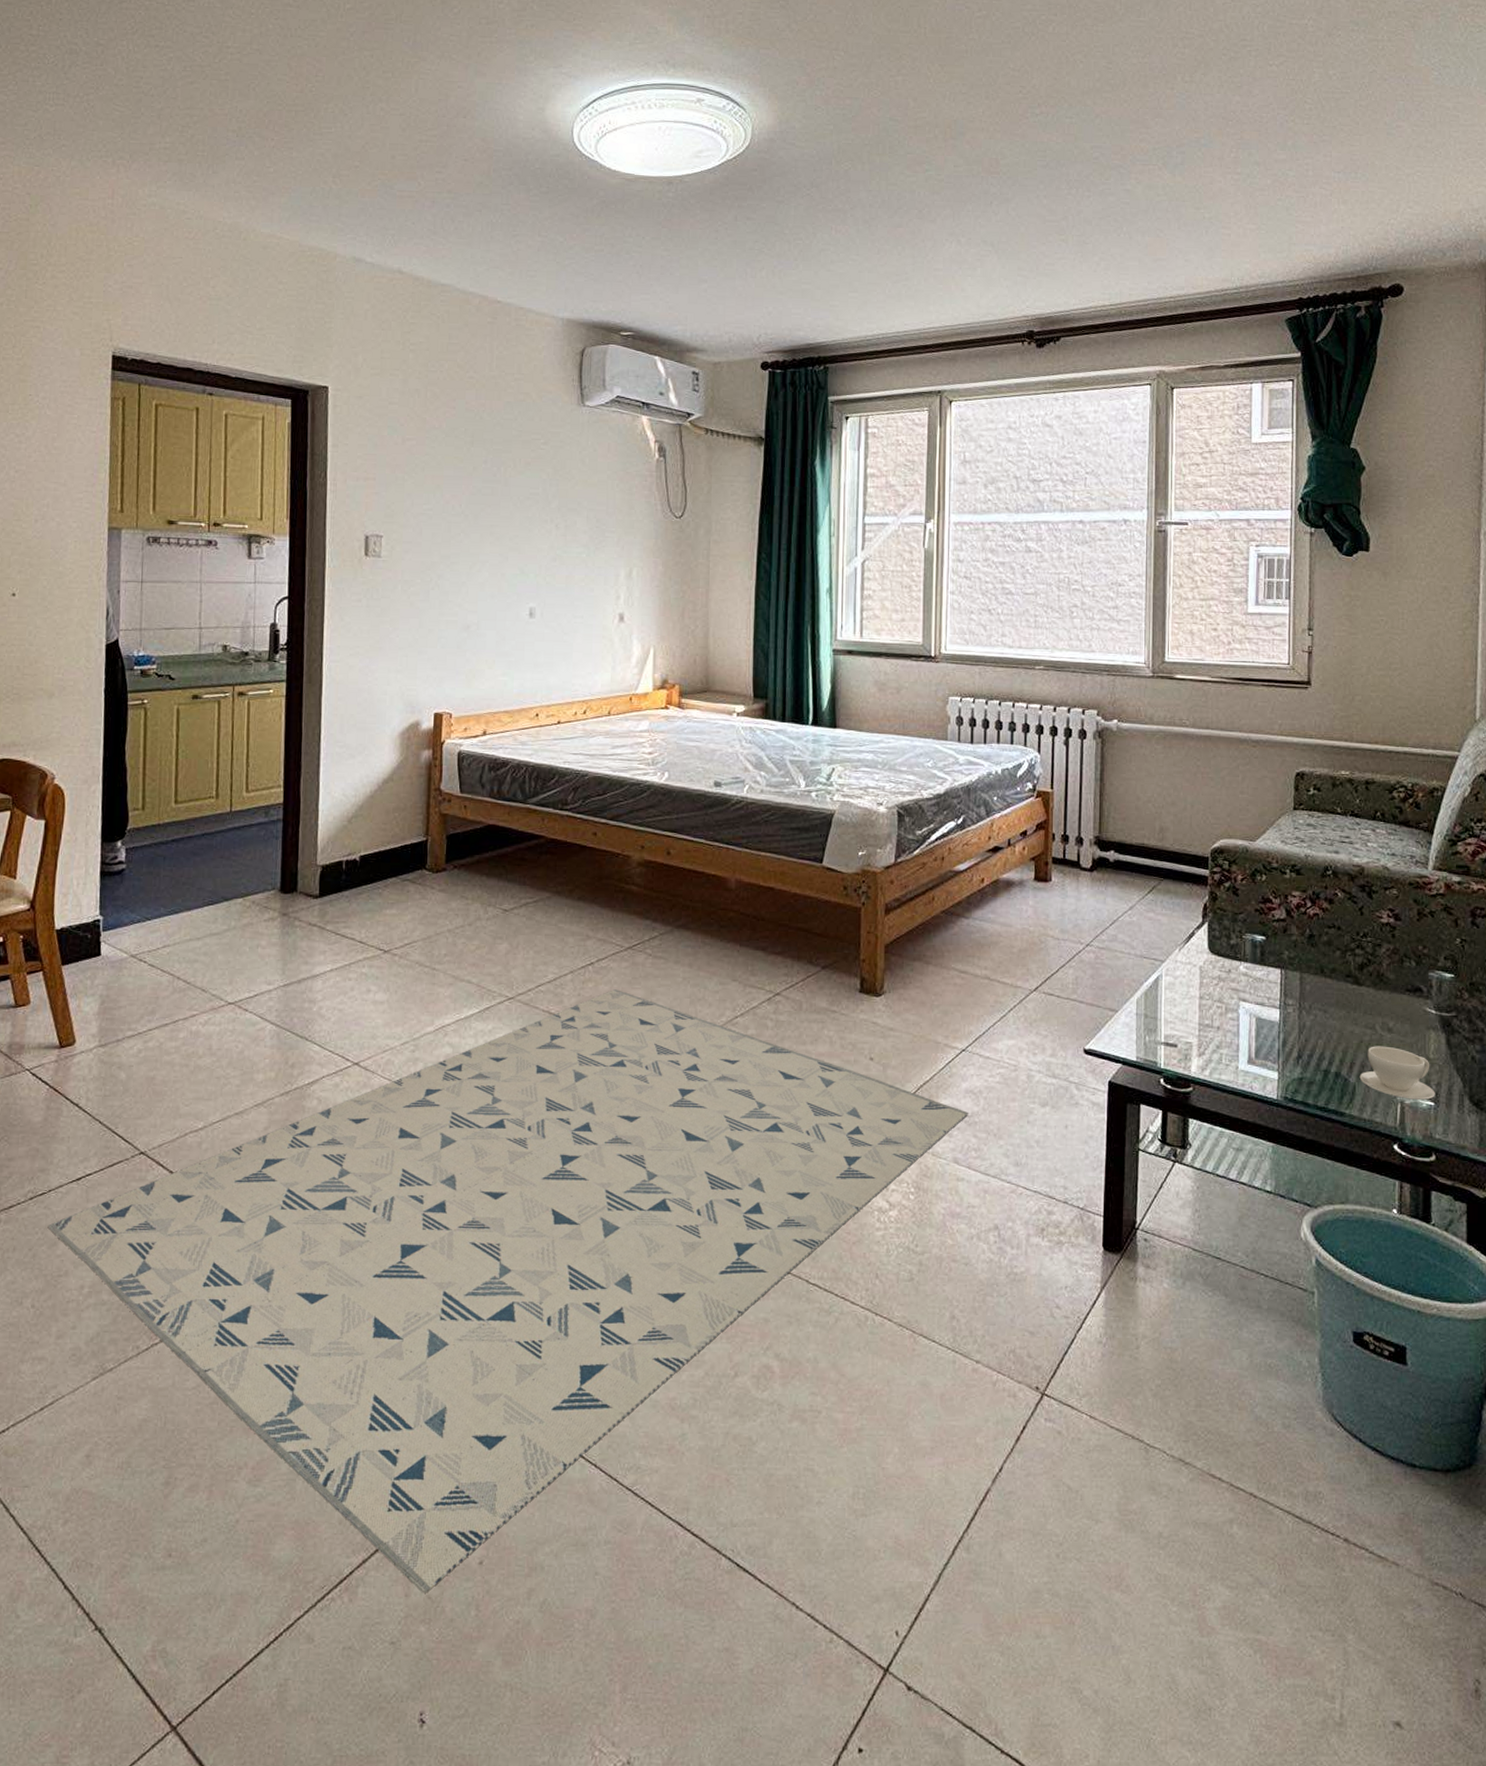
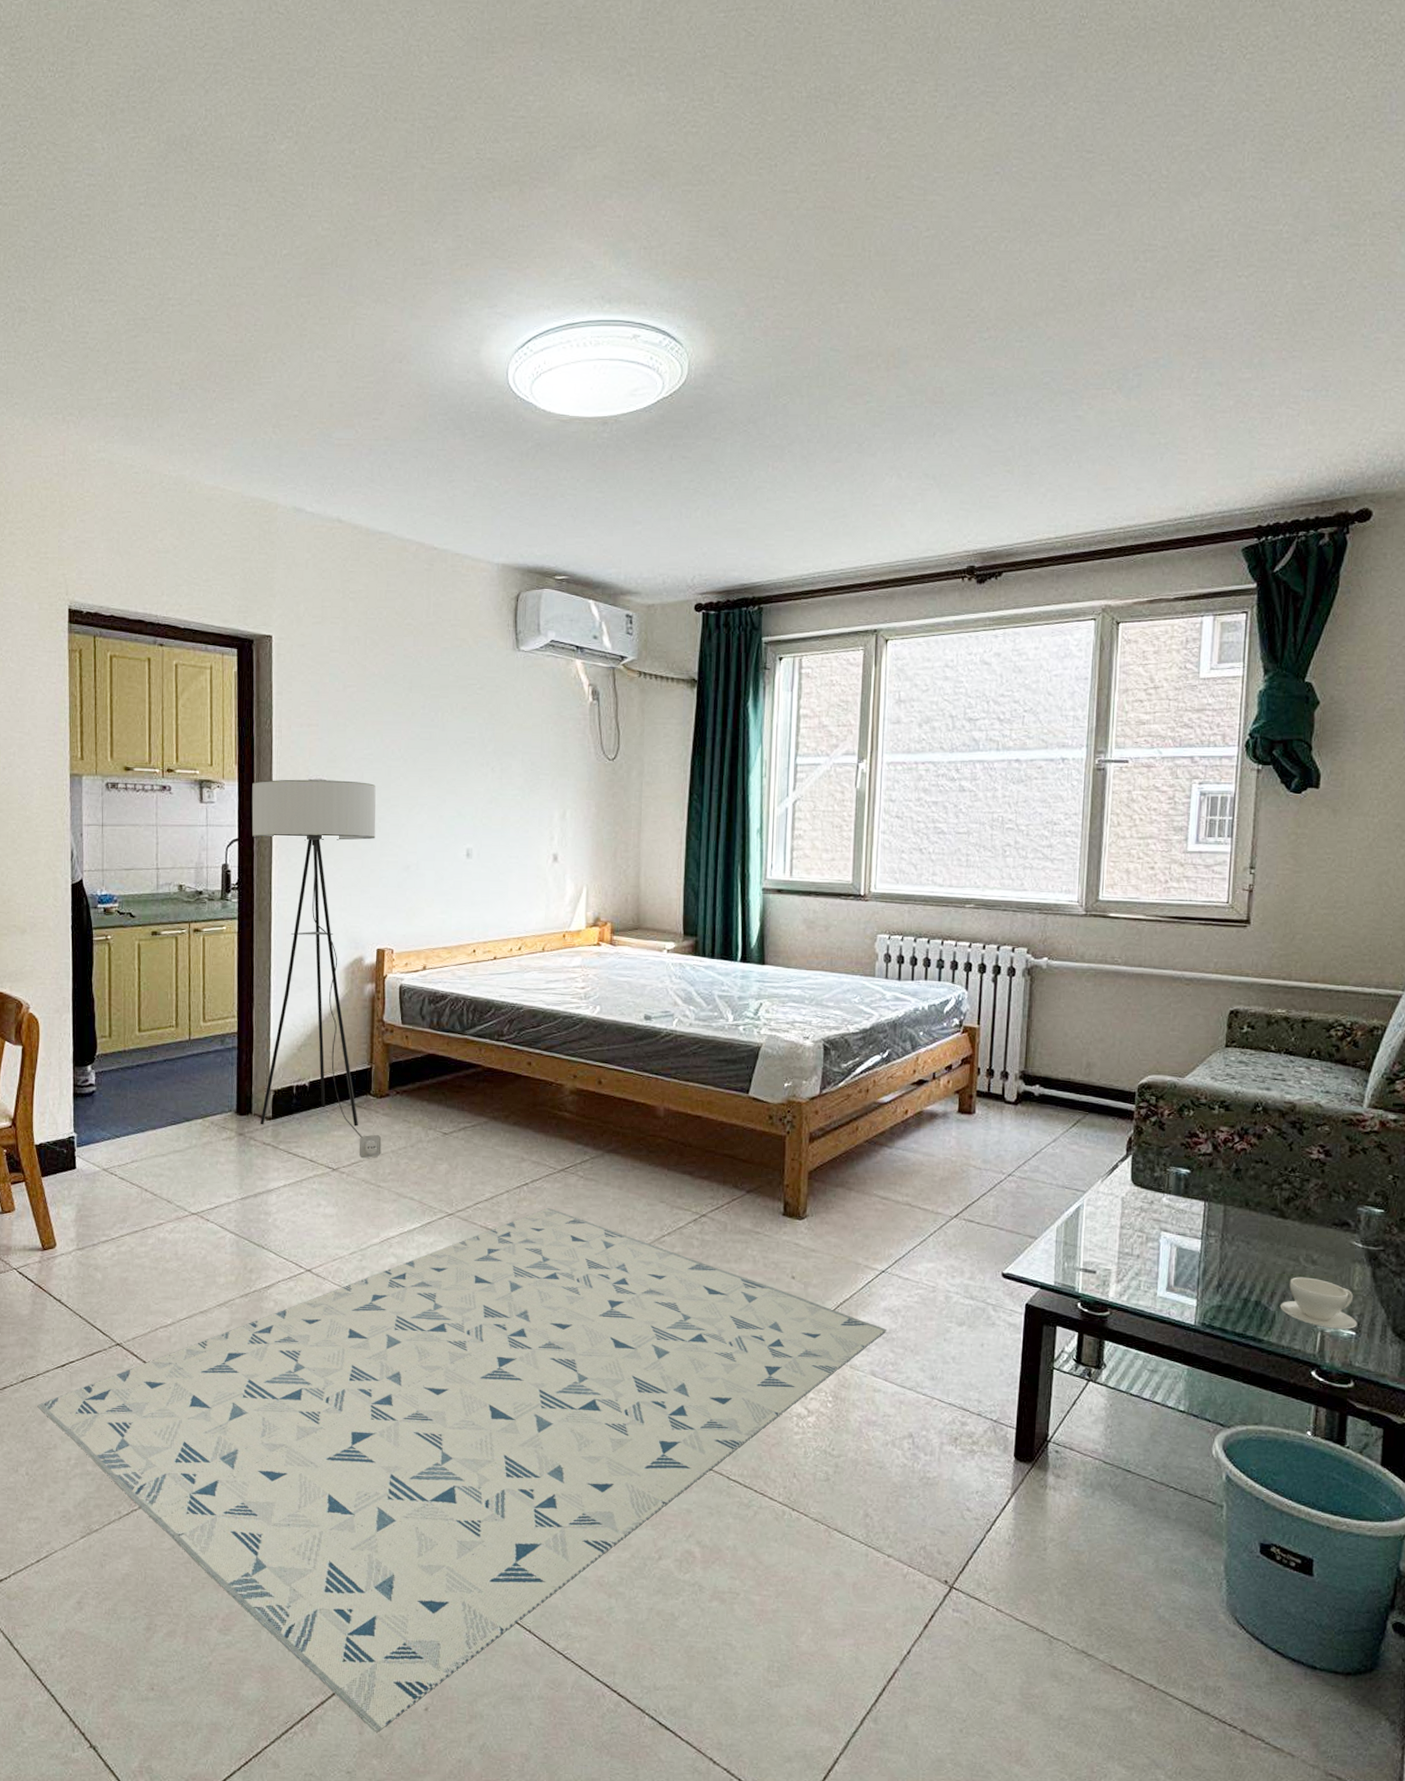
floor lamp: none [303,534,437,939] -> present [251,779,382,1159]

